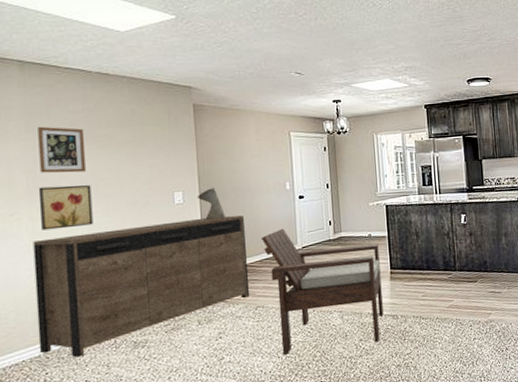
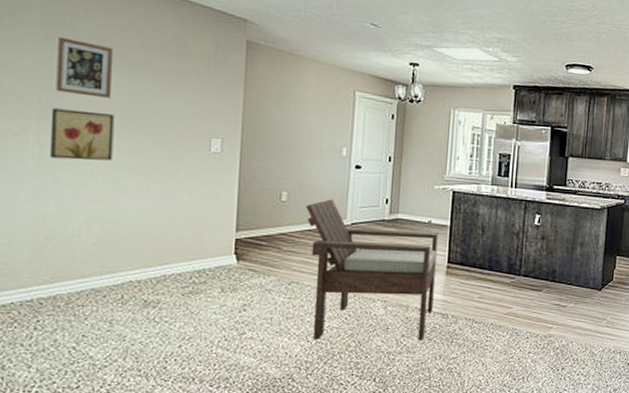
sideboard: present [33,215,250,358] -> none [32,168,289,308]
crushed can: present [196,188,225,220] -> none [237,140,268,177]

